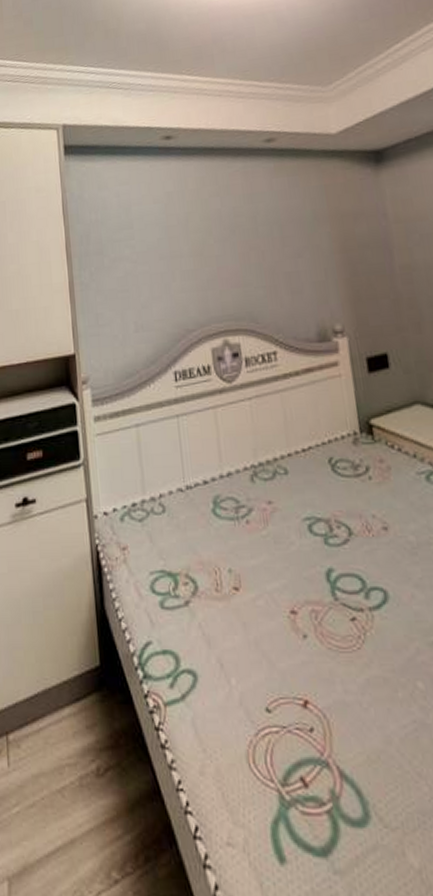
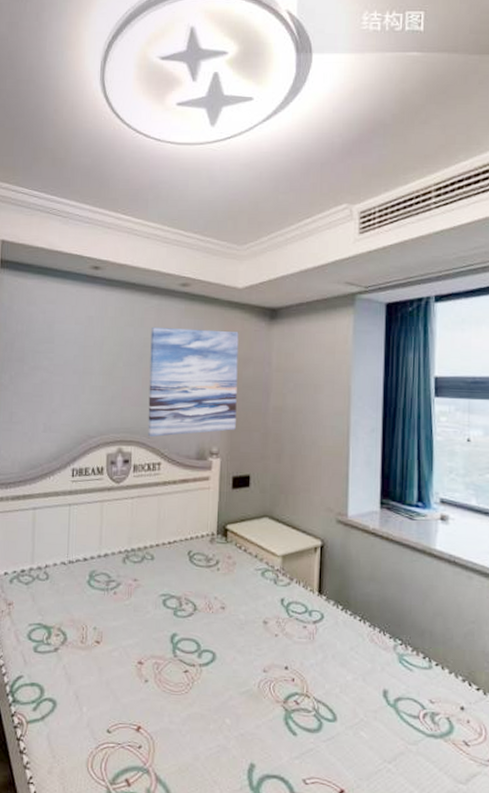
wall art: none [239,184,359,321] -> present [147,326,239,437]

